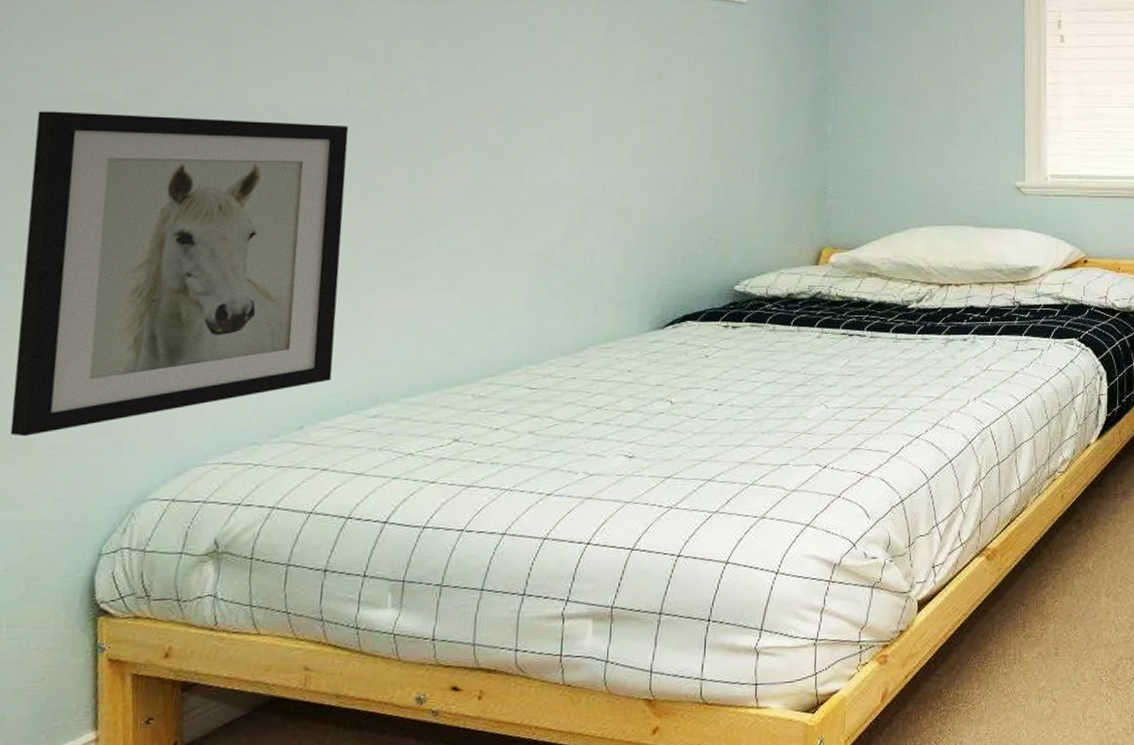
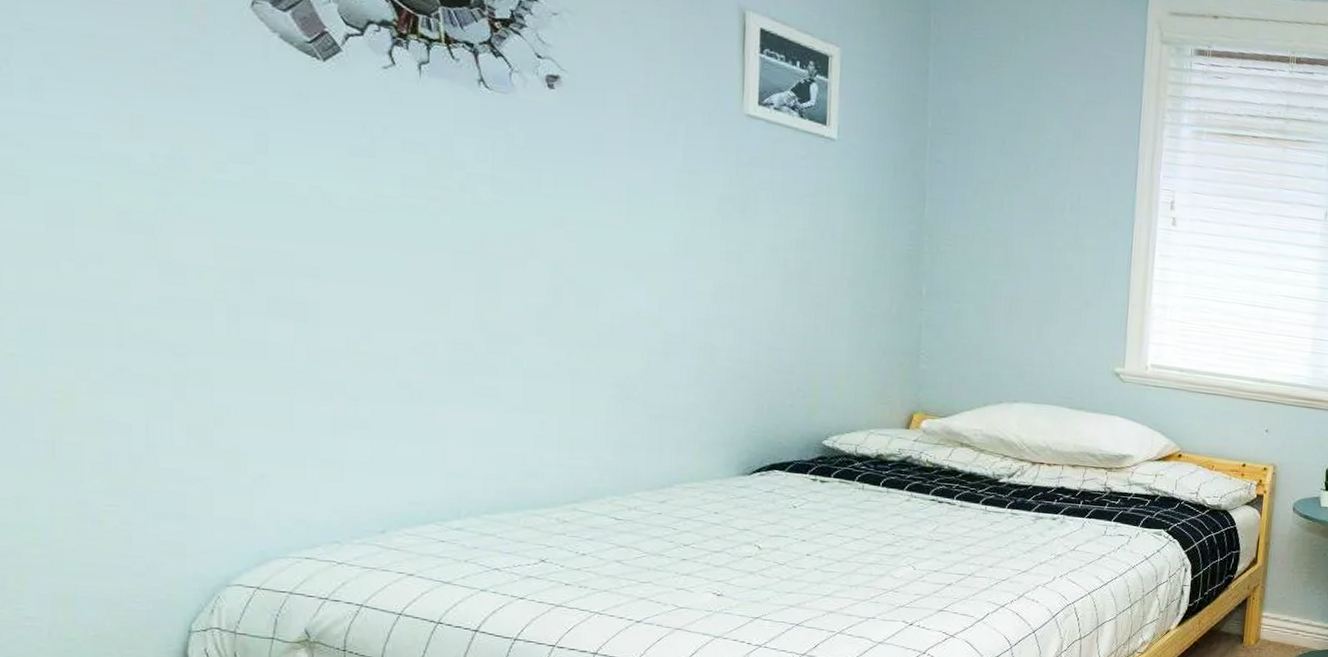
wall art: present [10,111,349,436] -> none [57,167,410,511]

